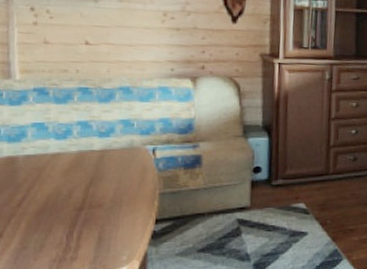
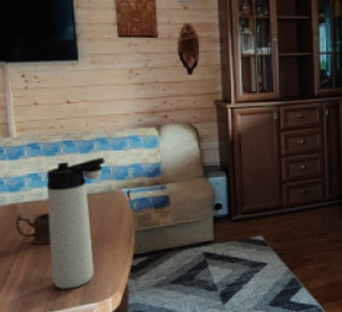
mug: none [12,167,57,206] -> present [15,212,51,246]
thermos bottle: none [54,109,128,257] -> present [46,158,105,290]

